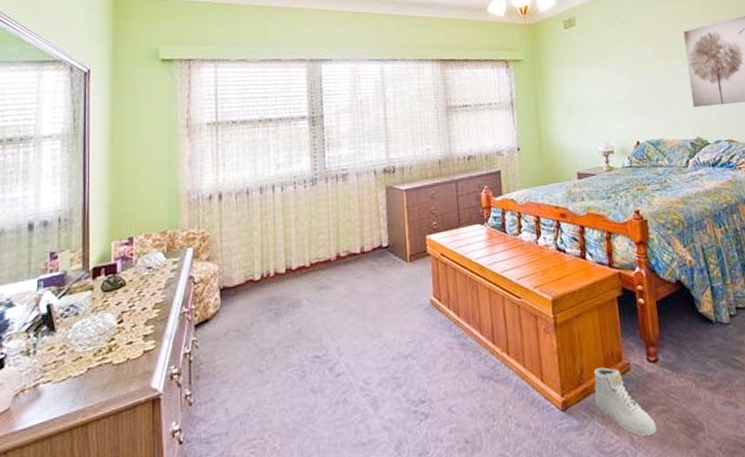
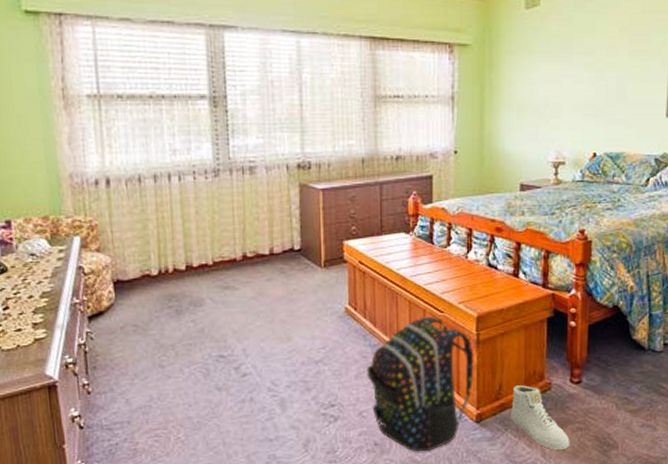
backpack: none [452,302,556,448] -> present [366,316,474,452]

